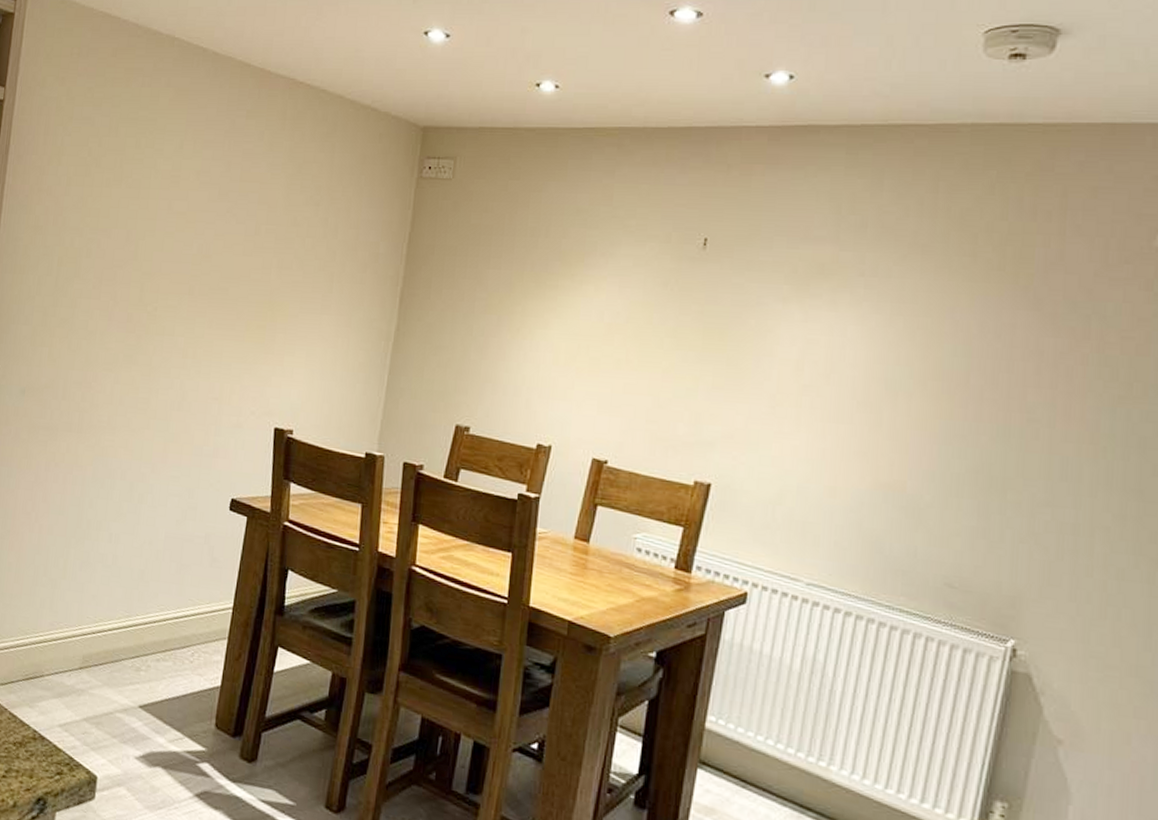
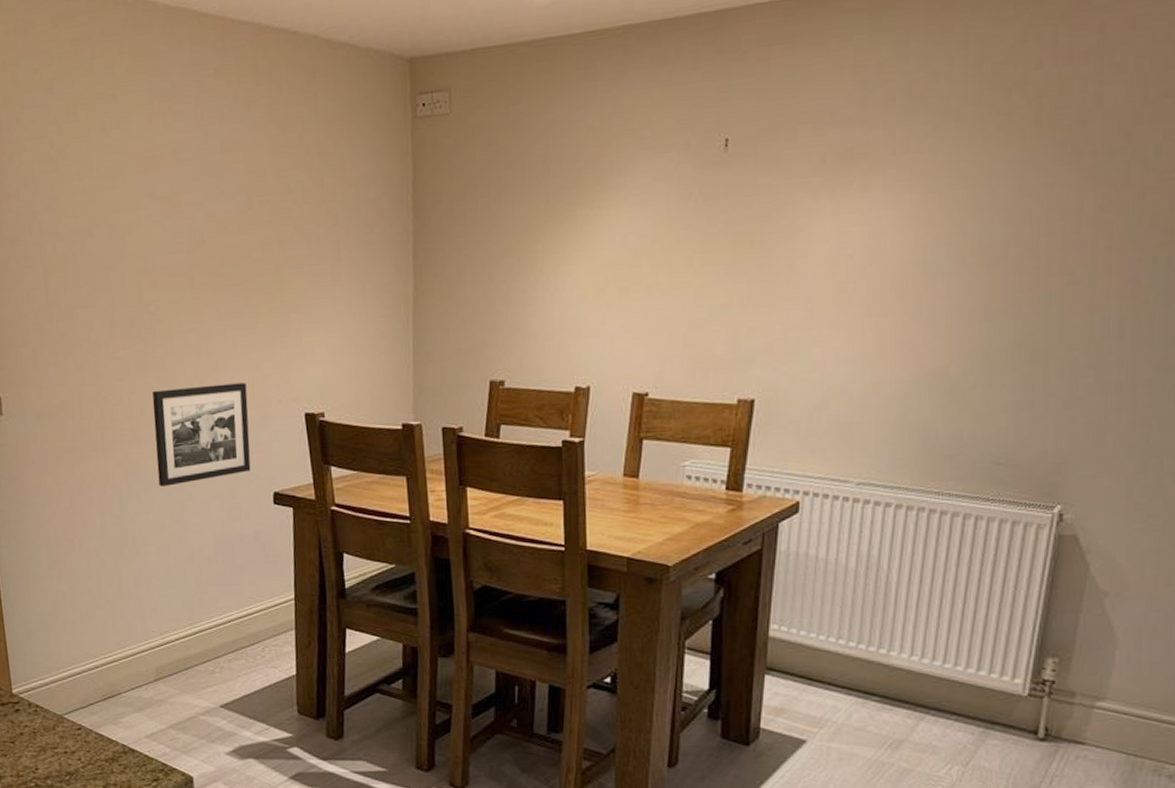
picture frame: none [123,384,224,477] -> present [152,382,251,486]

